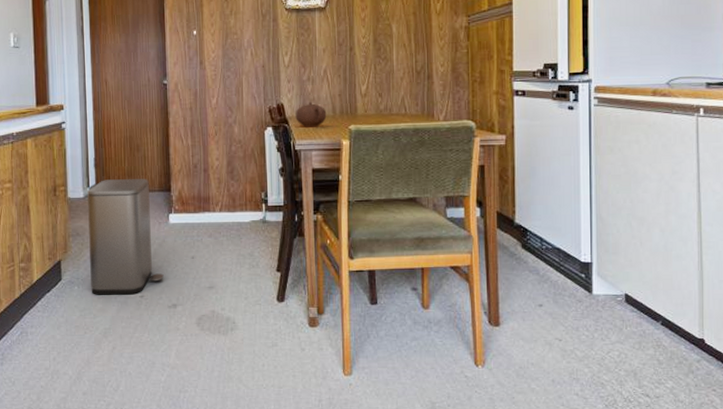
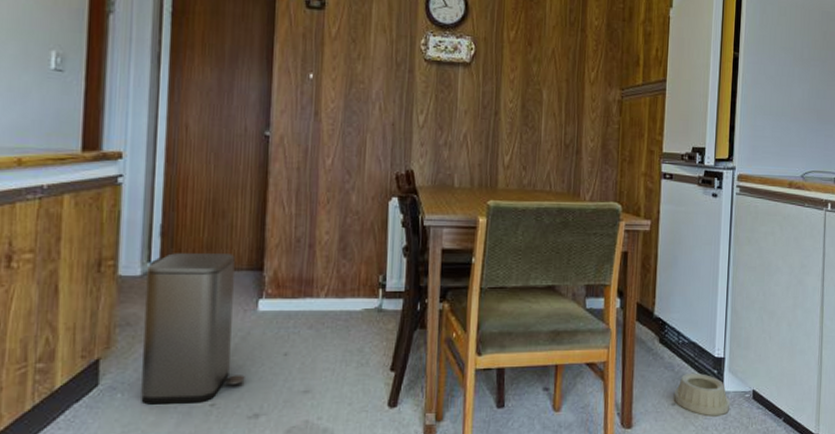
teapot: present [295,101,327,128] -> none [427,169,463,201]
pet bowl: none [541,276,601,318] -> present [674,372,730,416]

